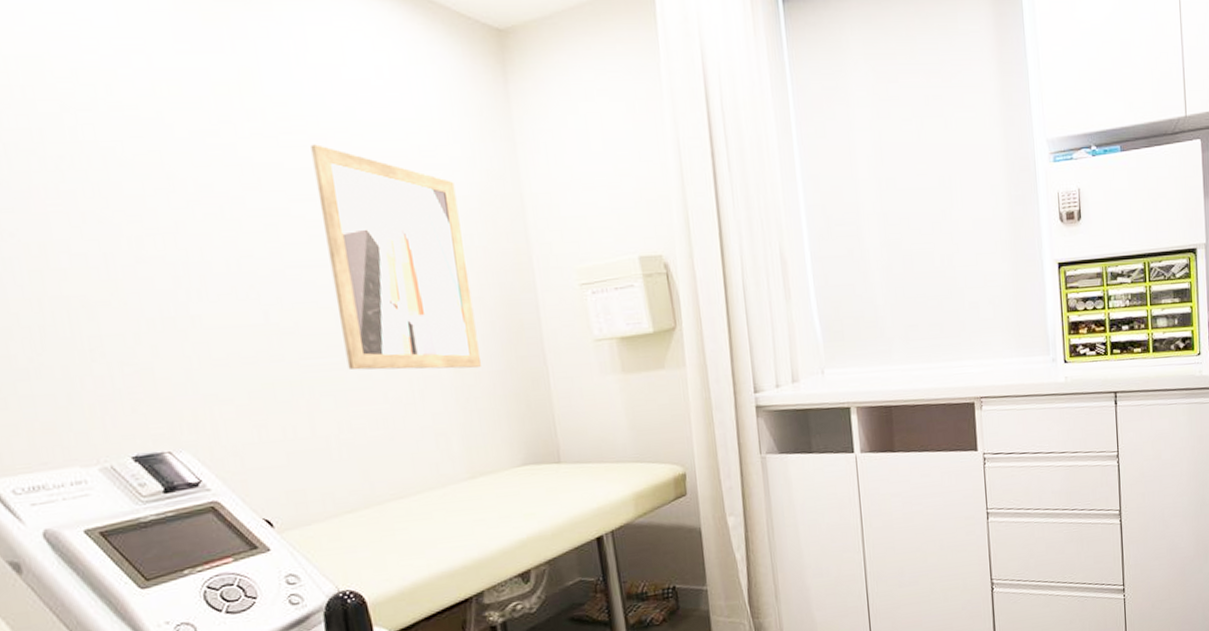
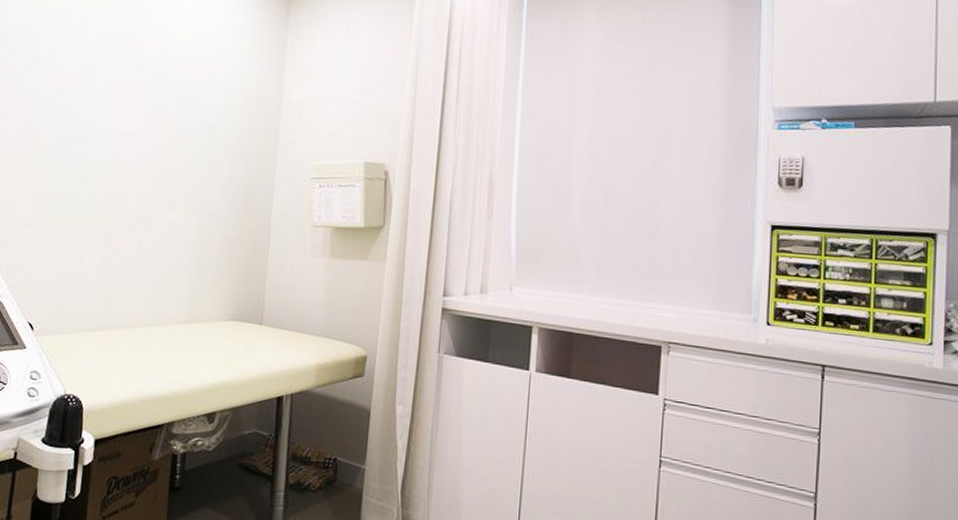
wall art: present [310,144,481,370] -> none [118,46,231,232]

